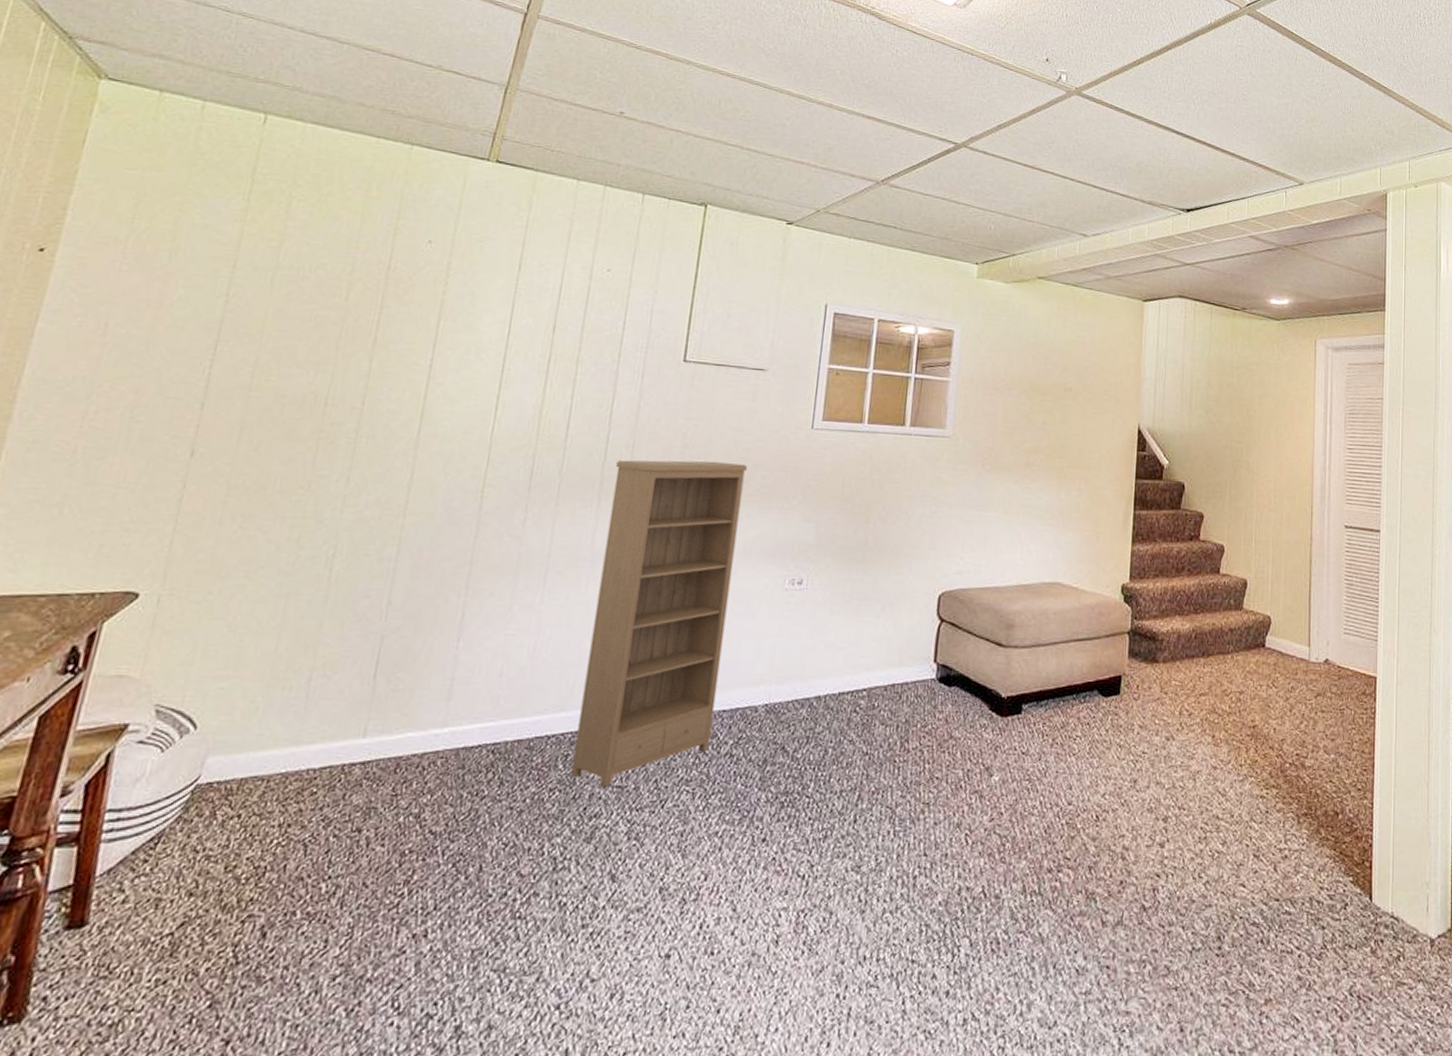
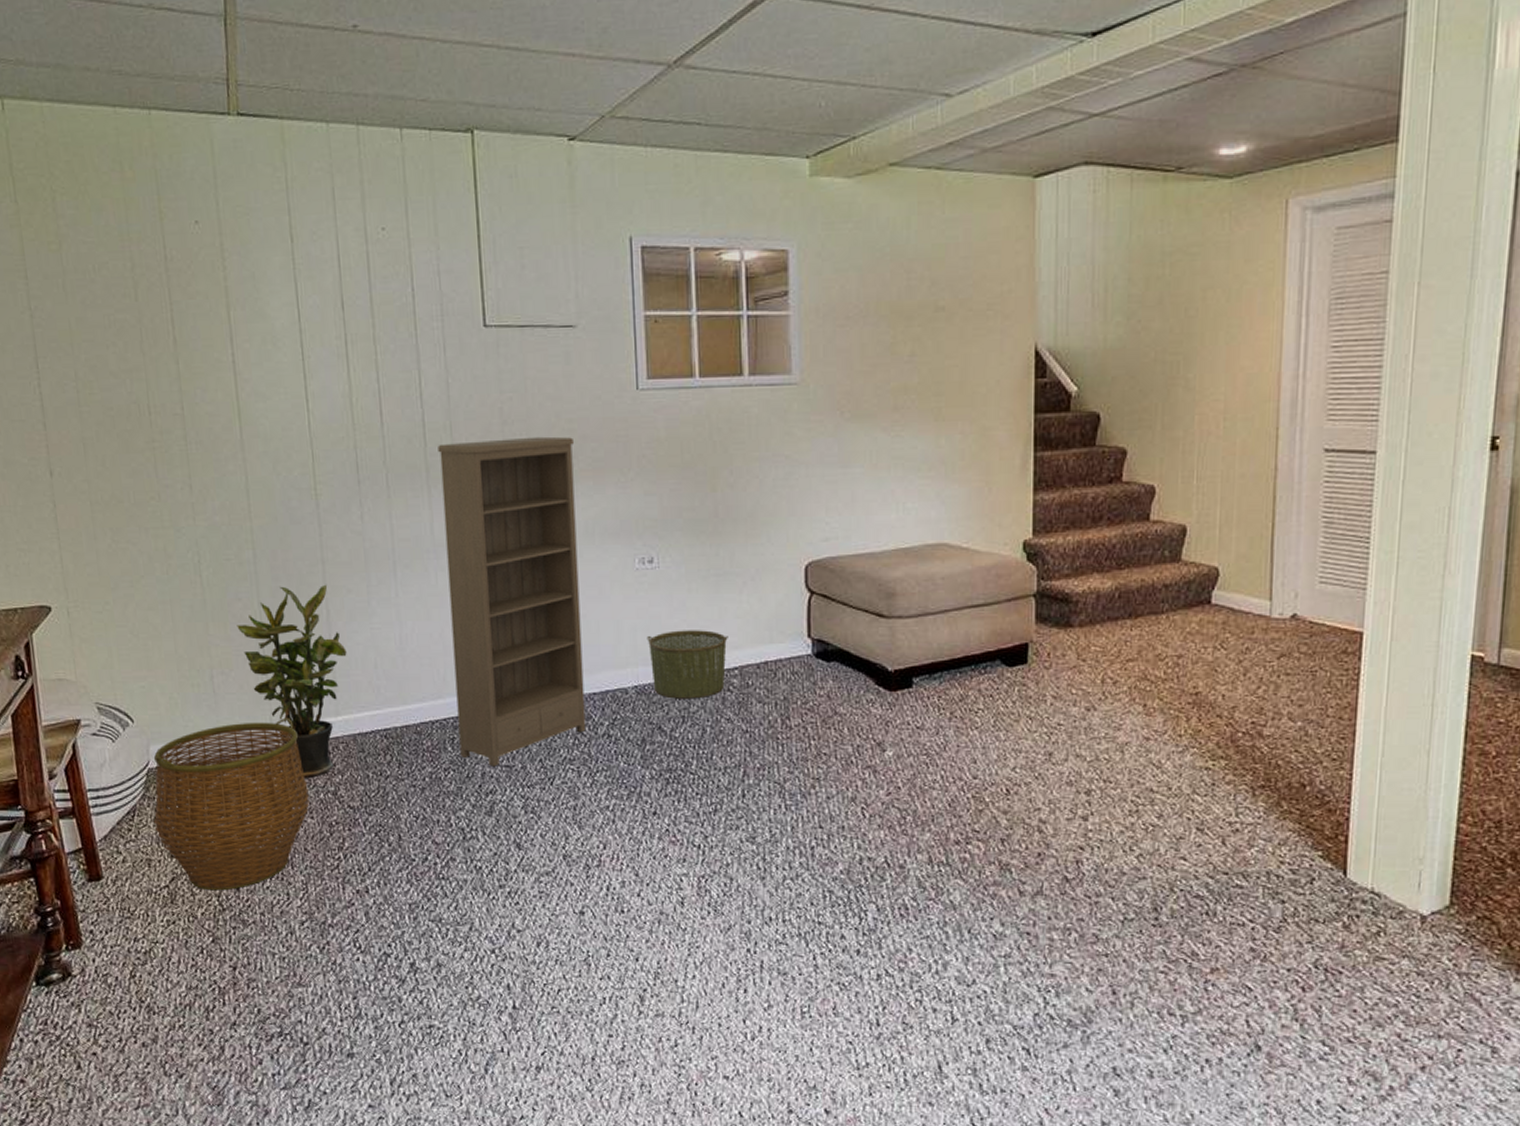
basket: none [180,728,394,938] -> present [153,717,310,891]
potted plant: none [354,585,473,798] -> present [237,584,347,778]
basket: none [783,650,862,719] -> present [646,630,728,699]

